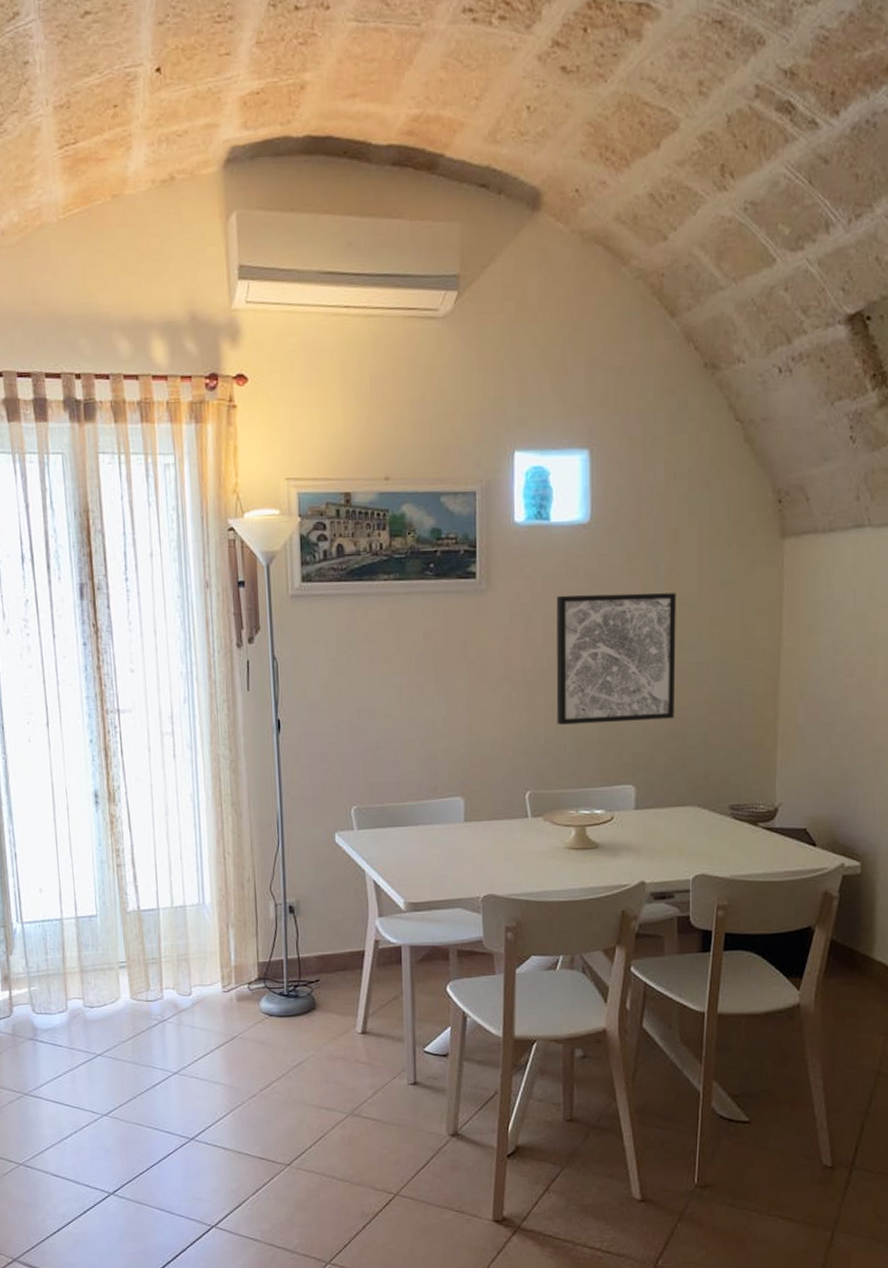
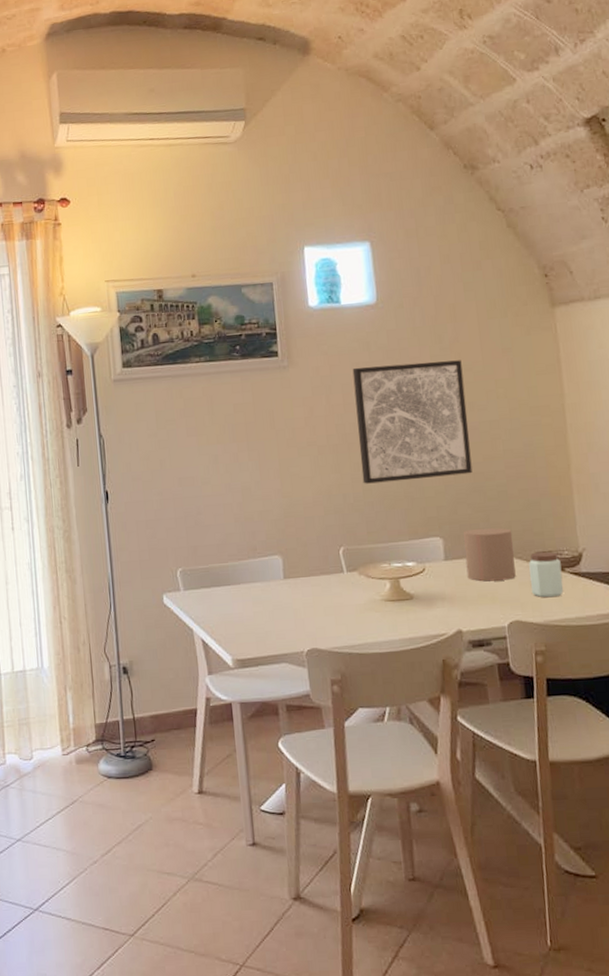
candle: none [657,777,709,833] -> present [462,527,516,582]
peanut butter: none [720,805,755,852] -> present [529,552,564,598]

